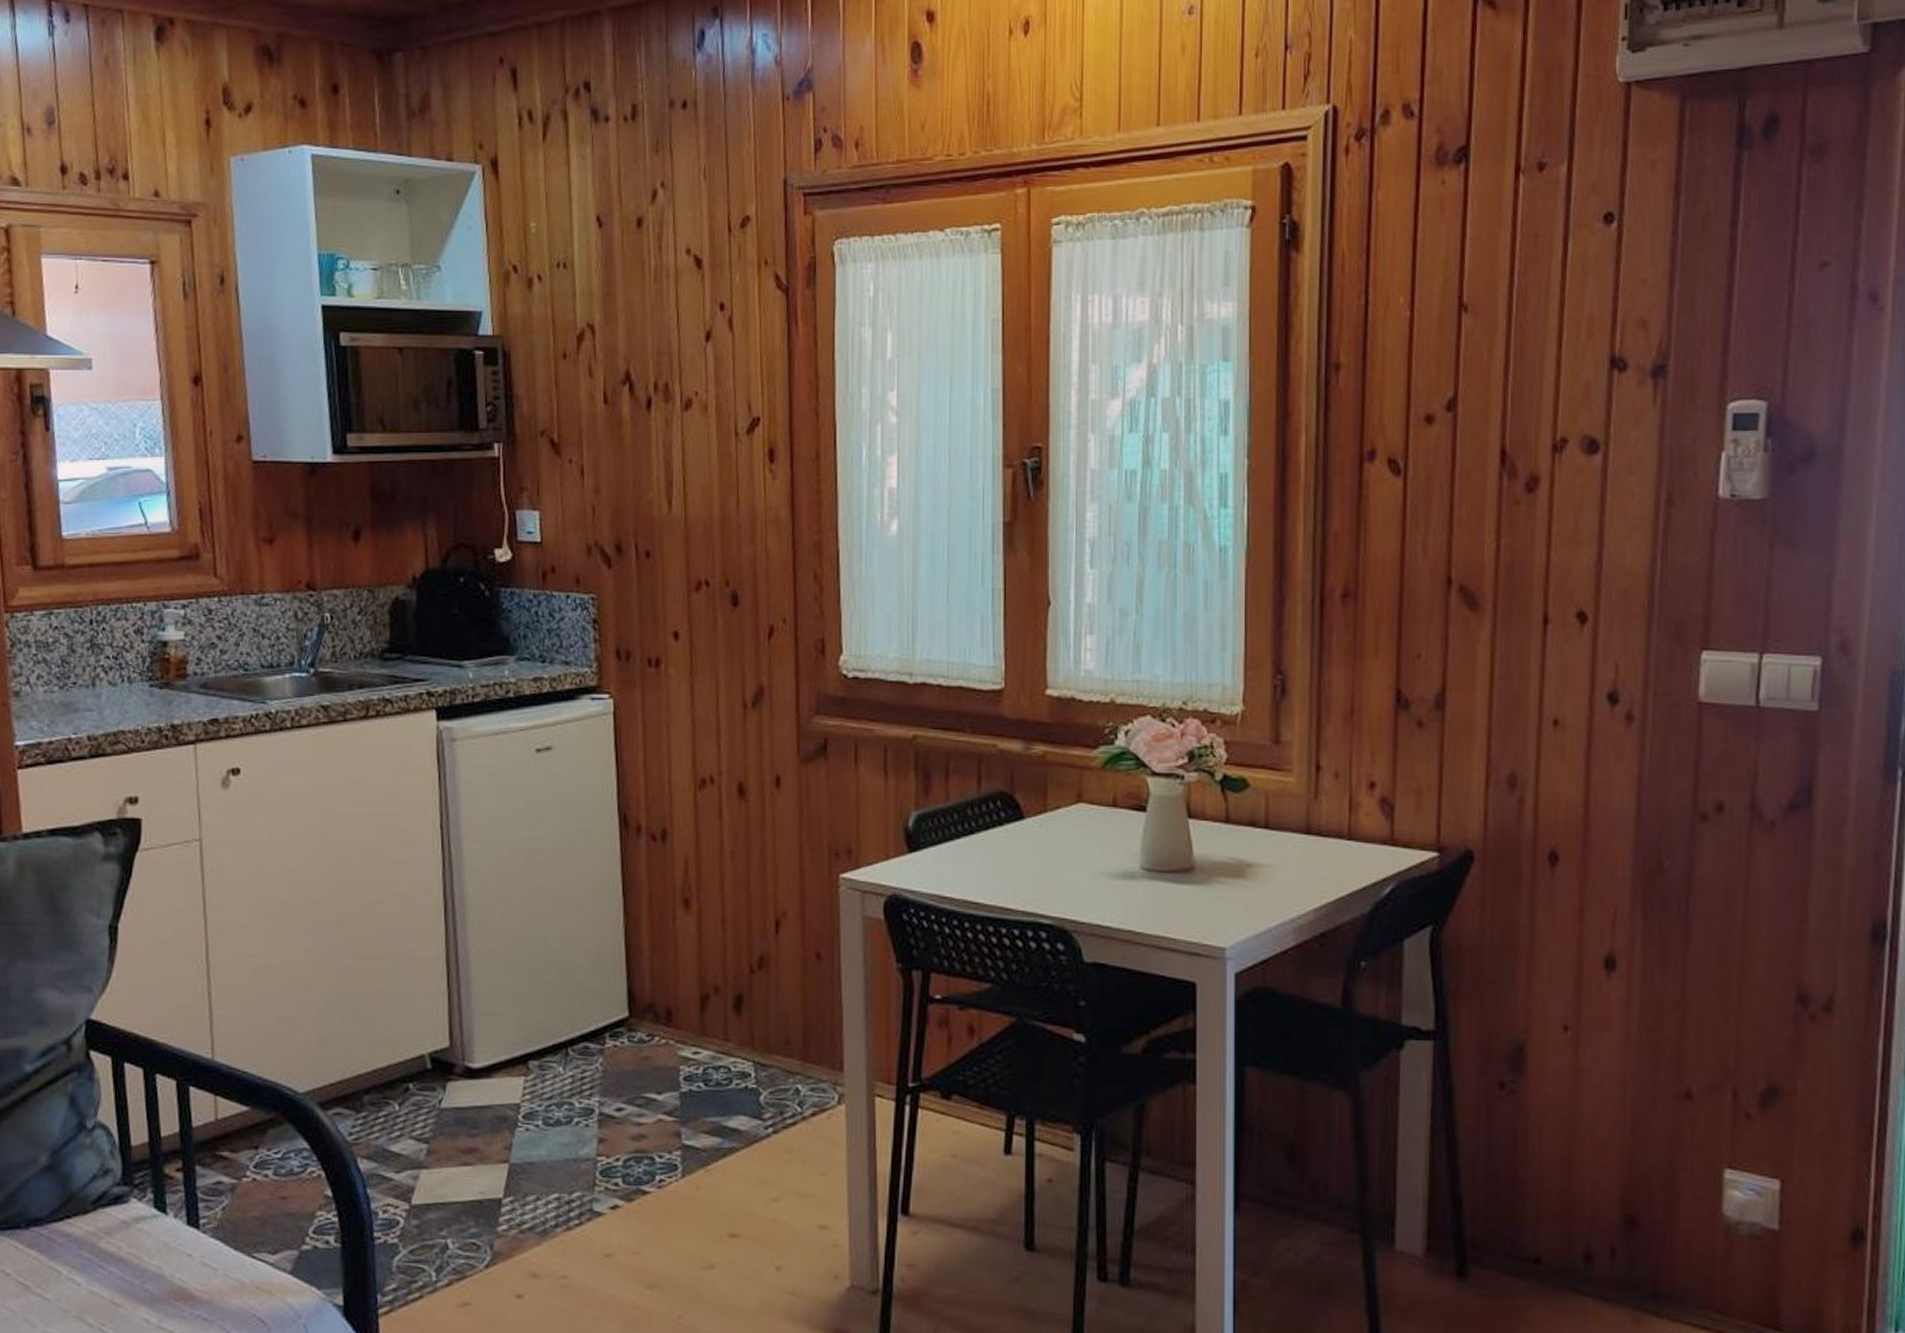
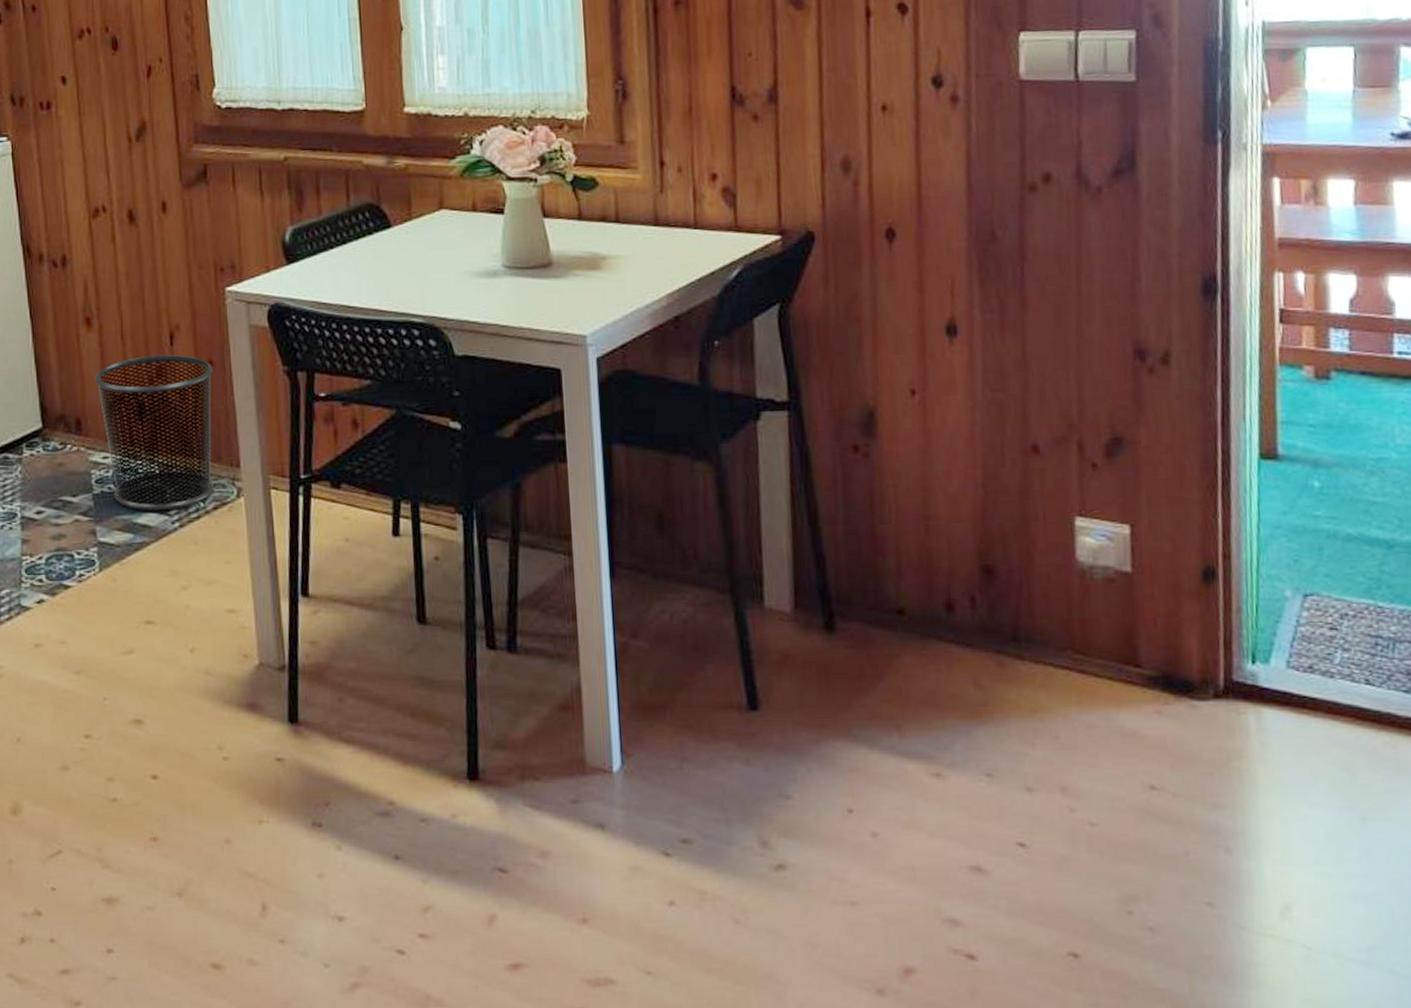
waste bin: none [689,943,820,1114] -> present [94,354,214,511]

